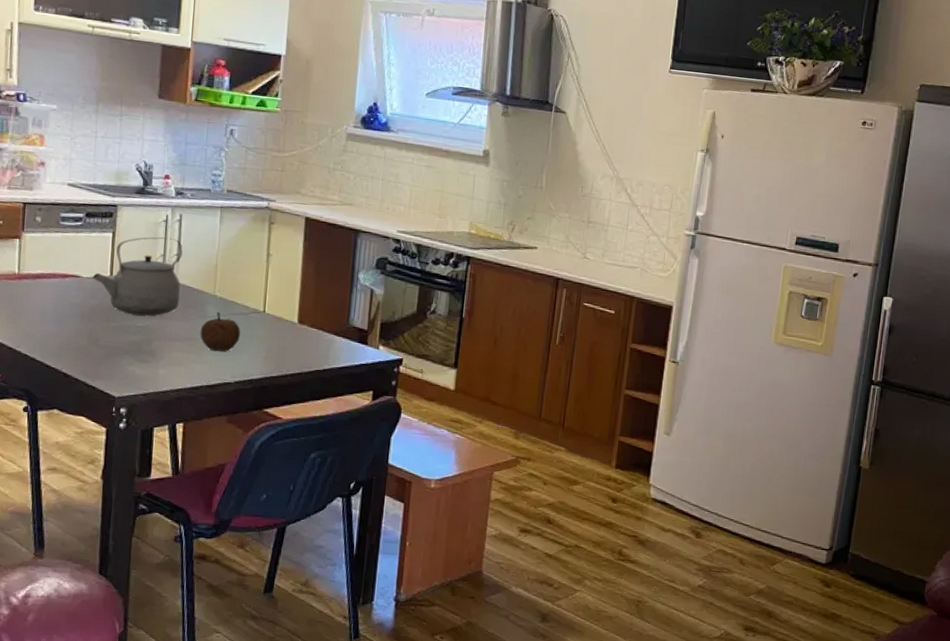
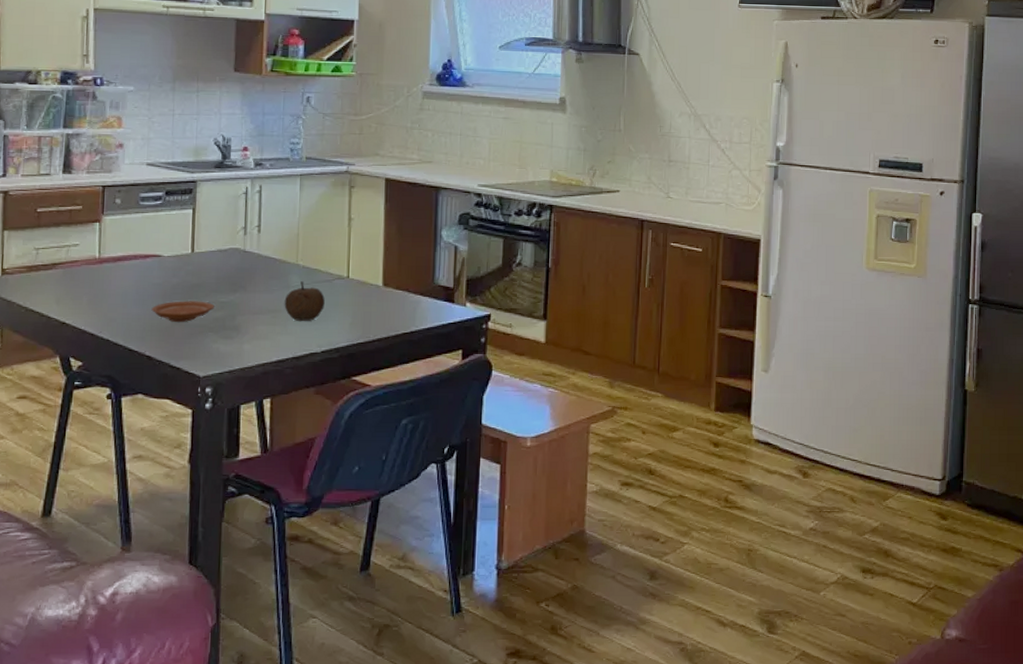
plate: none [69,322,131,344] -> present [151,301,215,323]
tea kettle: present [92,237,183,316] -> none [173,209,264,291]

